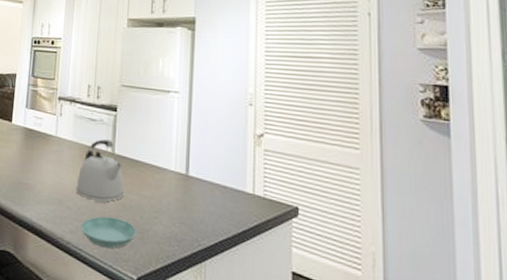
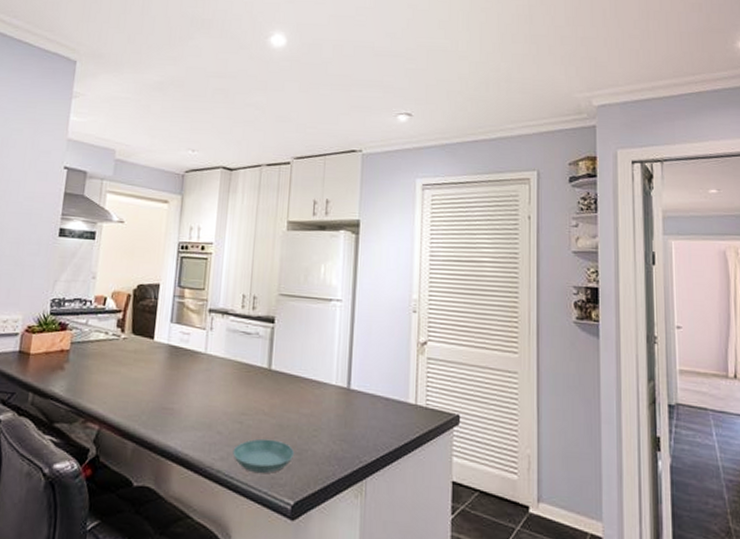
kettle: present [76,139,124,204] -> none [227,354,281,425]

